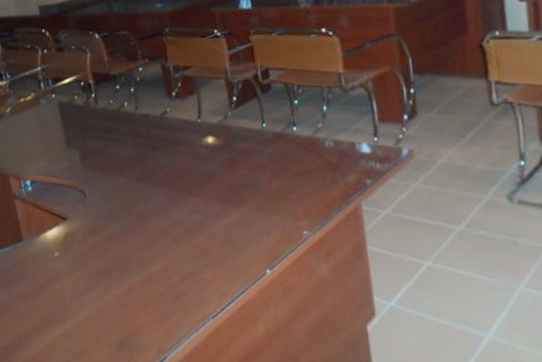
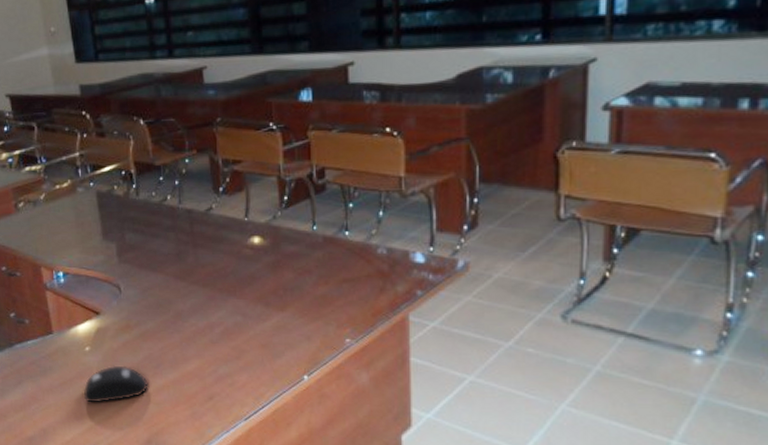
computer mouse: none [54,269,117,309] -> present [83,365,149,403]

